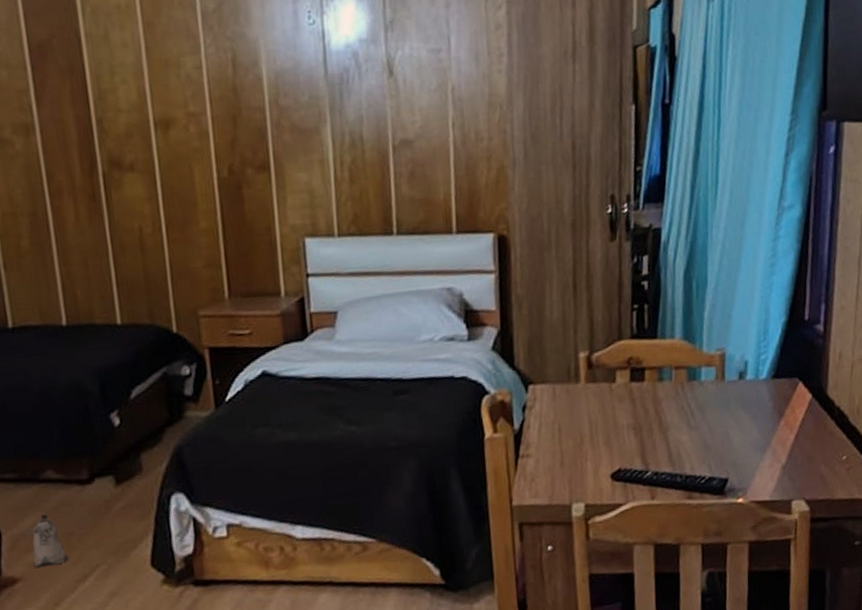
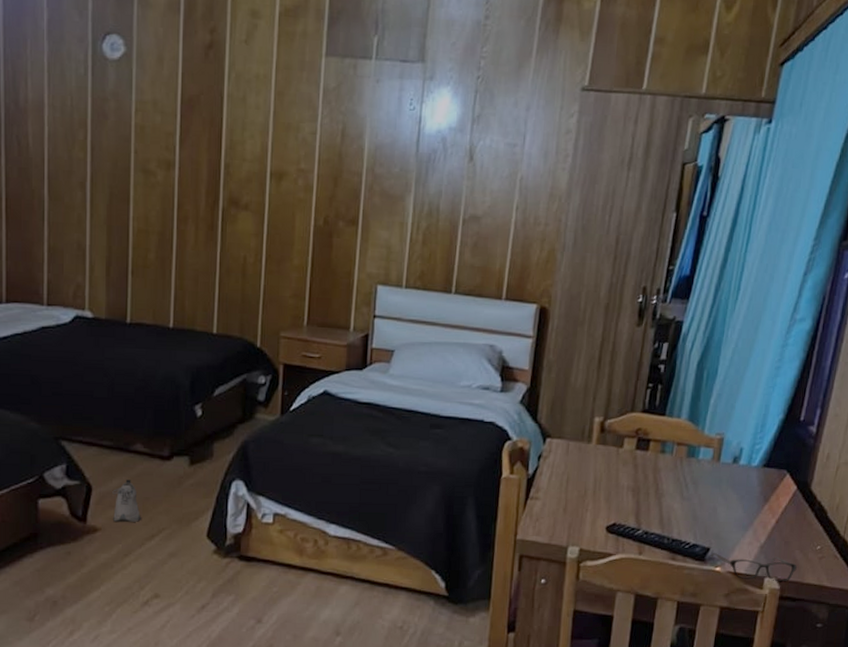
eyeglasses: none [729,475,825,507] -> present [710,553,797,582]

